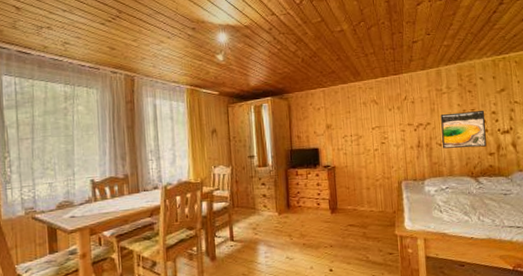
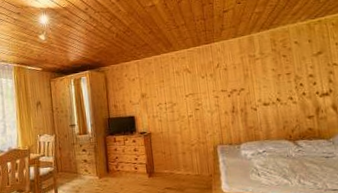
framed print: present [440,110,487,149] -> none [254,73,305,113]

